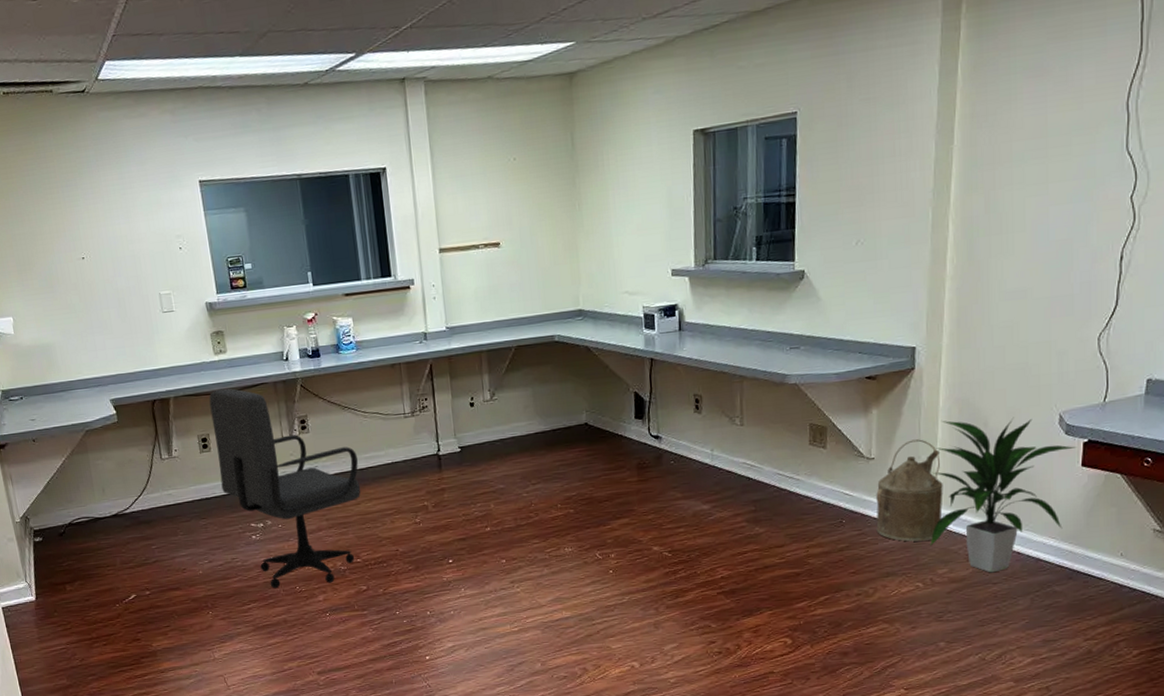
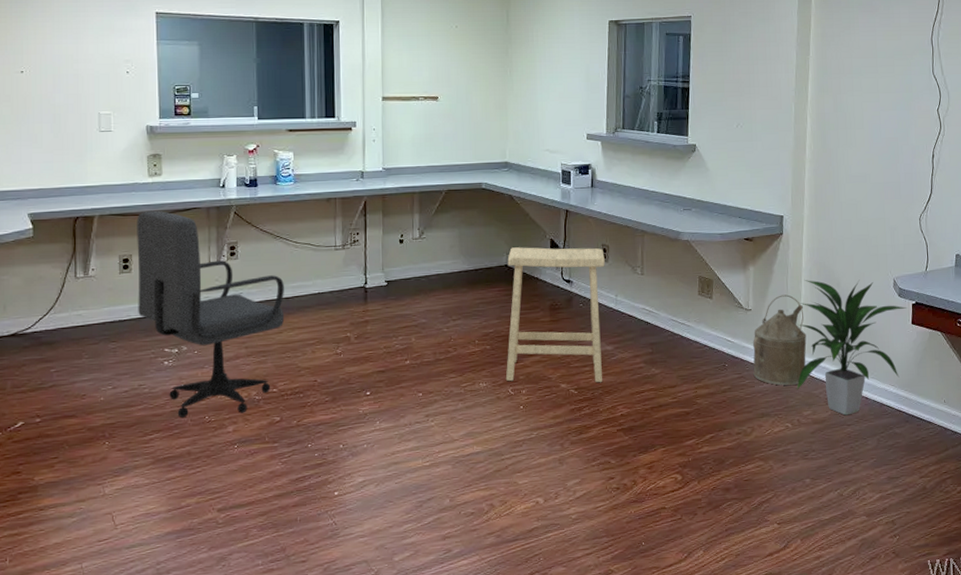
stool: none [587,399,699,545] -> present [505,247,605,382]

